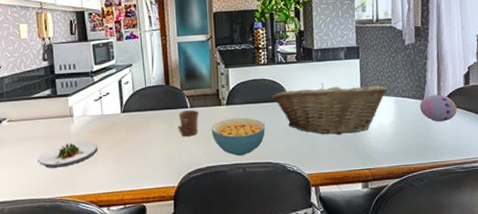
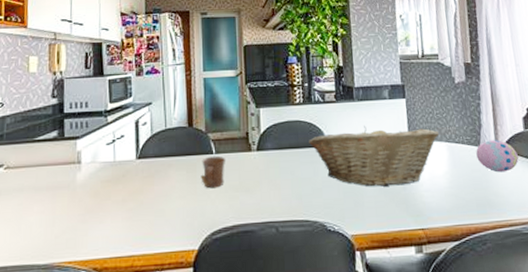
salad plate: present [37,140,98,168] -> none [35,192,107,226]
cereal bowl: present [211,117,265,156] -> none [239,165,301,212]

